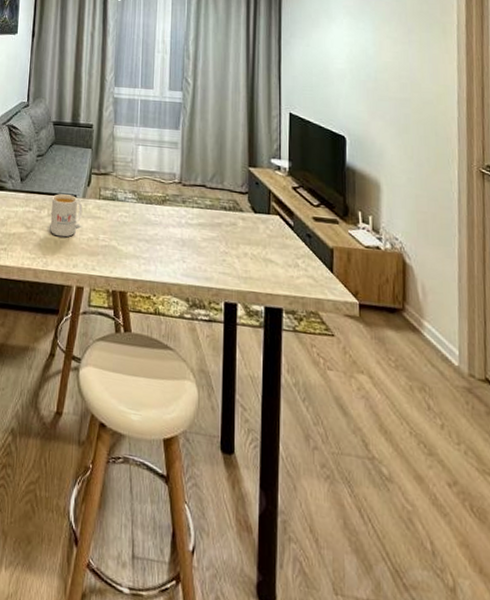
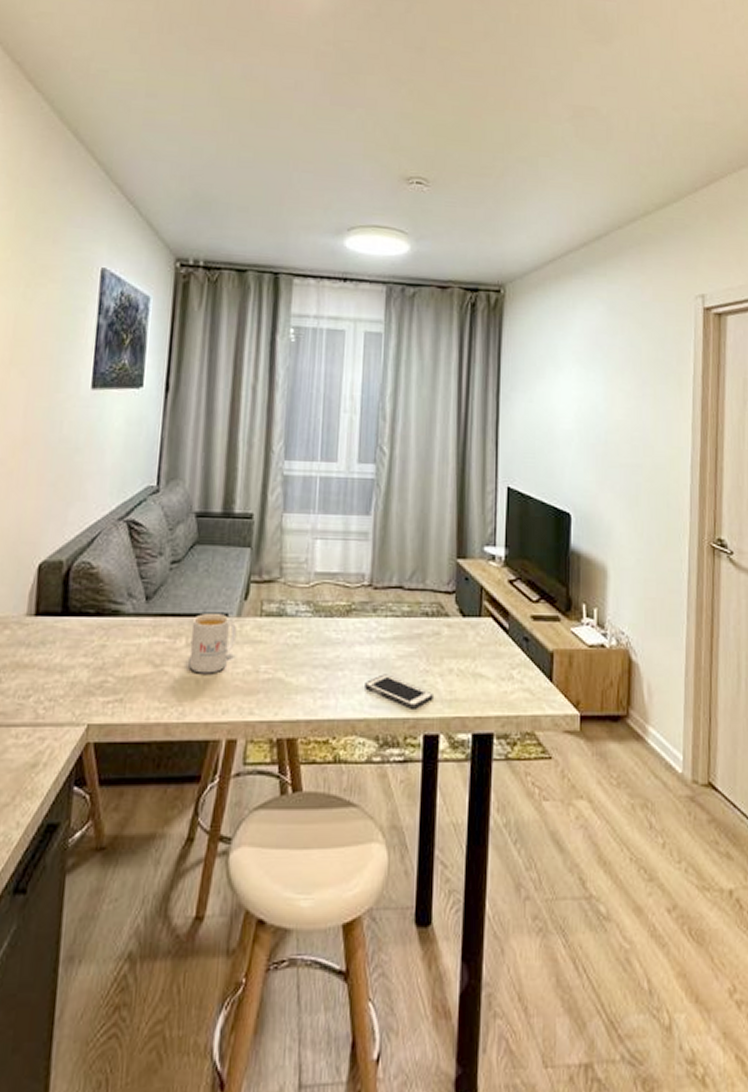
cell phone: none [177,251,232,281] -> present [365,674,433,709]

